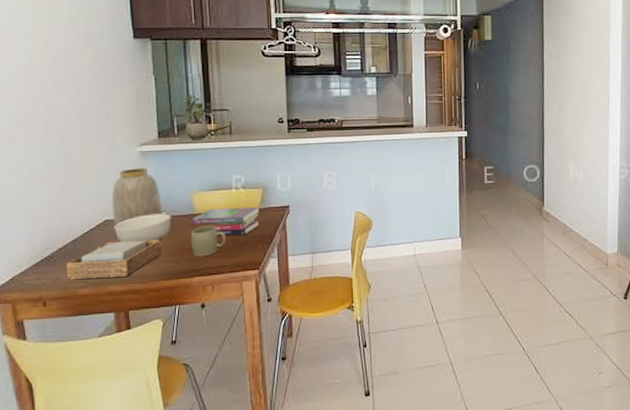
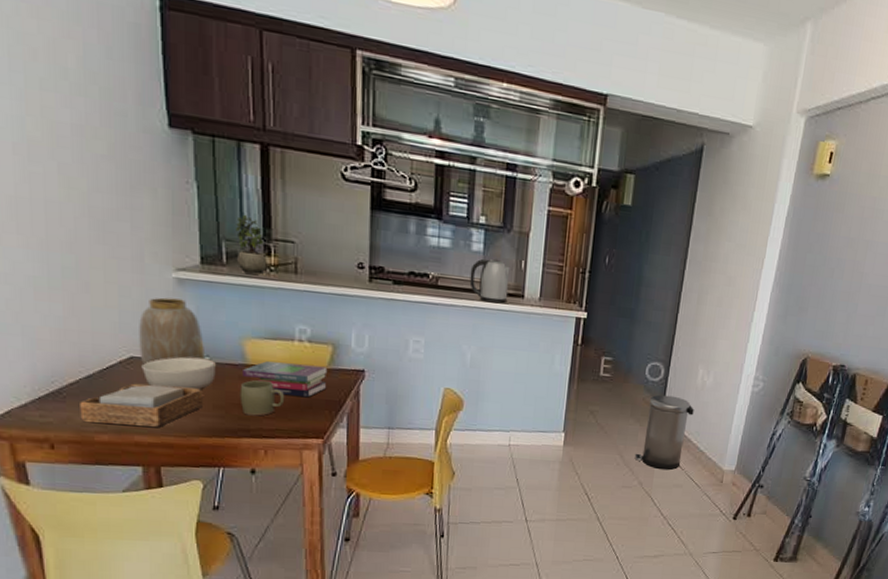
kettle: none [368,98,400,135] -> present [469,258,510,304]
pedal bin: none [525,192,571,261] -> present [634,394,694,470]

